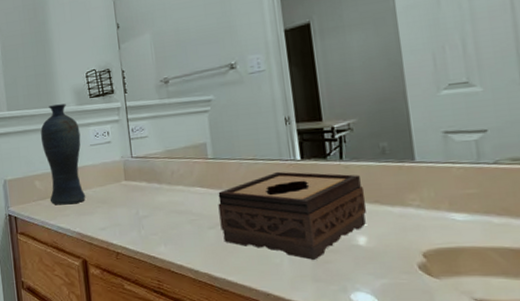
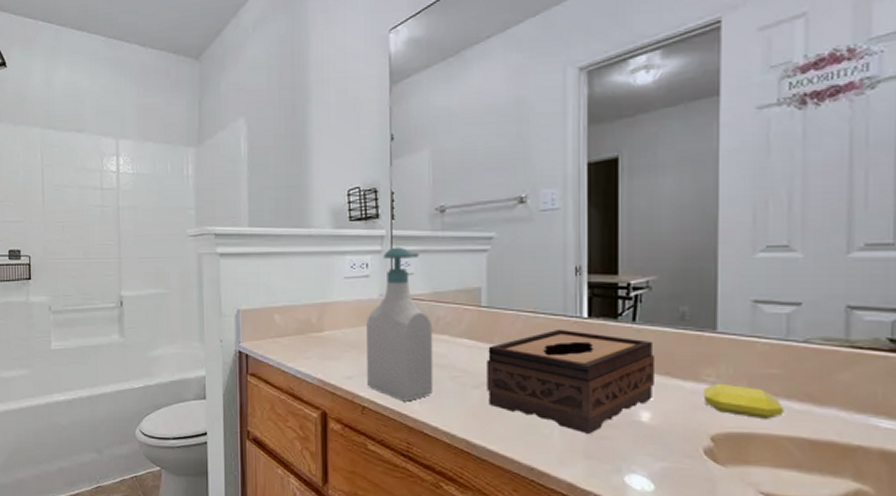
vase: present [40,103,86,205] -> none [285,225,334,346]
soap bottle: none [112,115,176,245] -> present [367,247,434,402]
soap bar: none [410,205,485,234] -> present [703,383,784,419]

